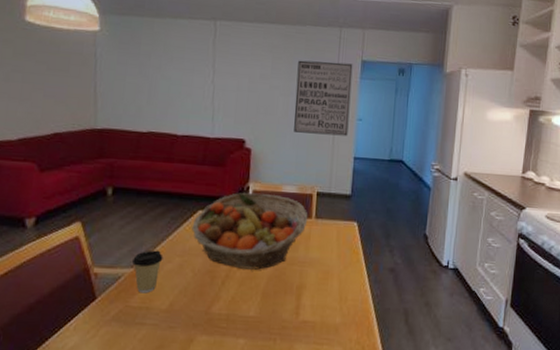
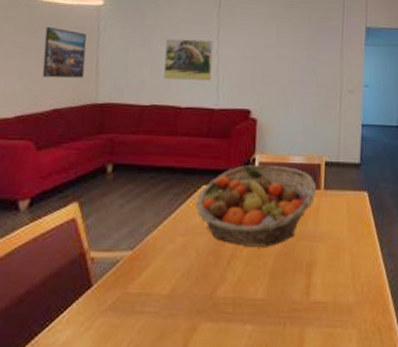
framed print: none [42,51,84,104] -> present [42,26,87,78]
coffee cup: present [131,250,163,294] -> none [131,230,165,278]
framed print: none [160,66,209,110] -> present [163,38,214,81]
wall art: present [294,60,353,136] -> none [300,28,357,103]

